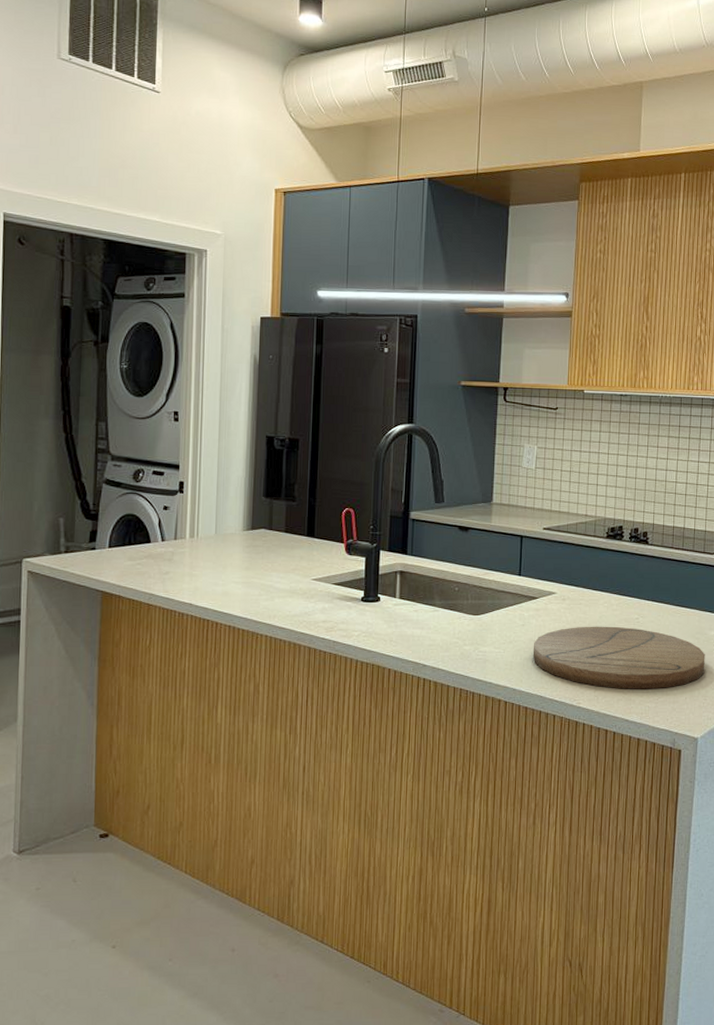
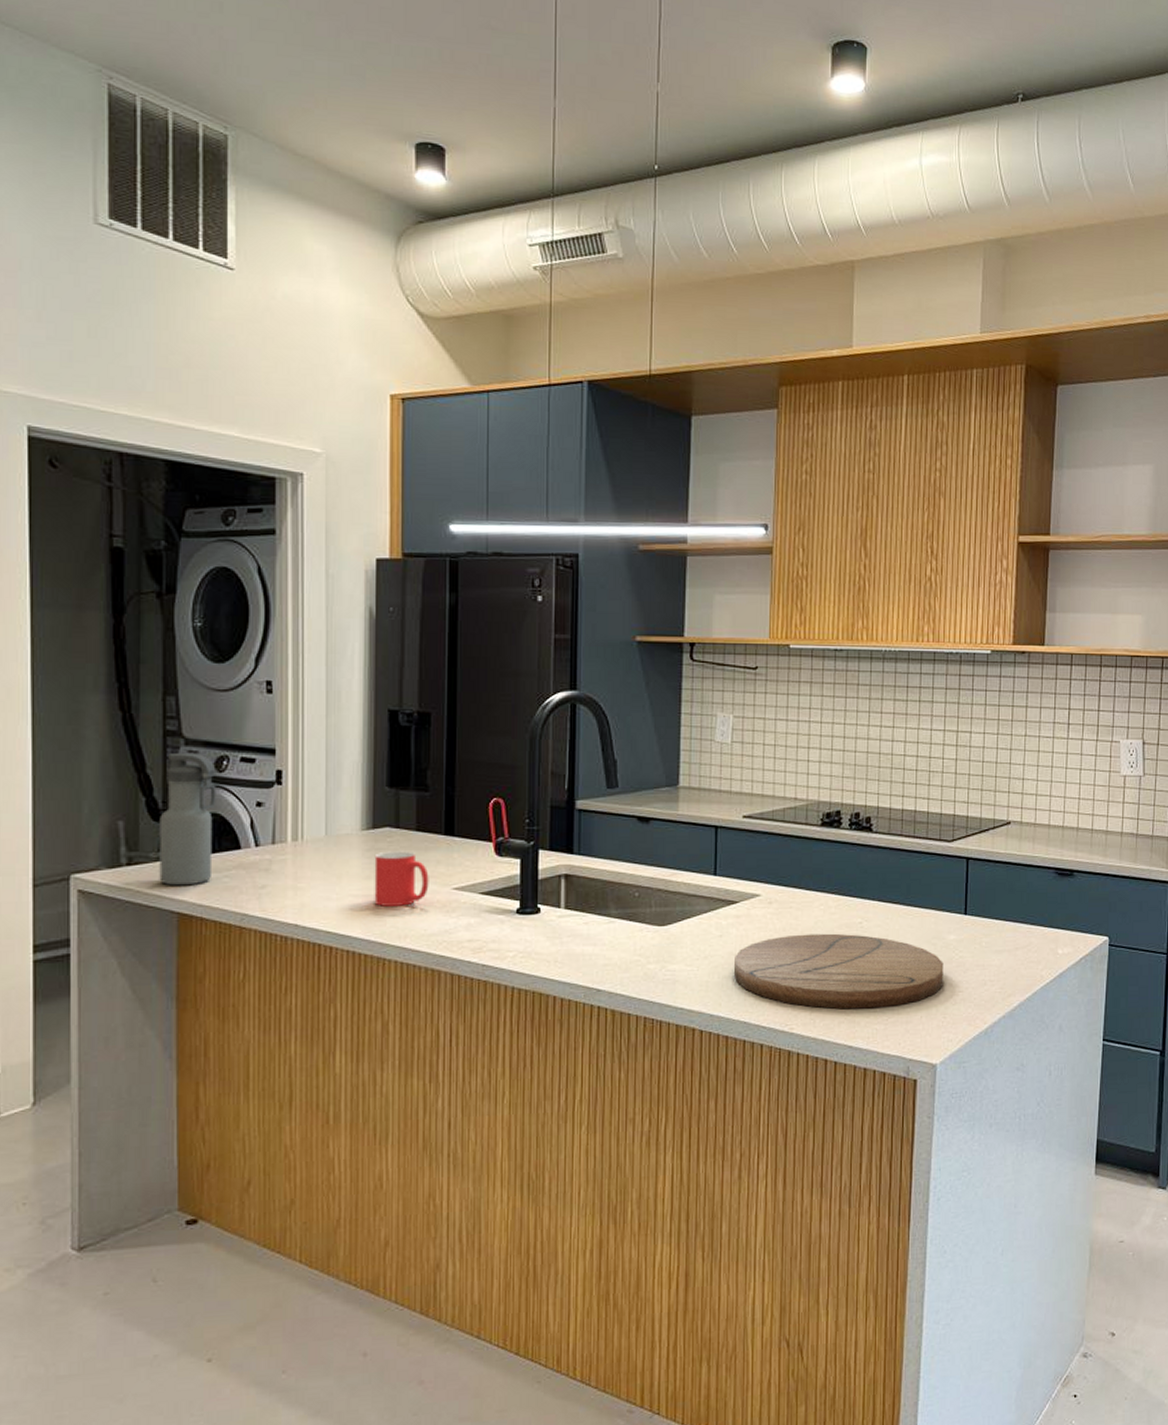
water bottle: none [89,467,134,570] -> present [159,754,216,886]
mug: none [251,548,294,592] -> present [374,851,429,906]

